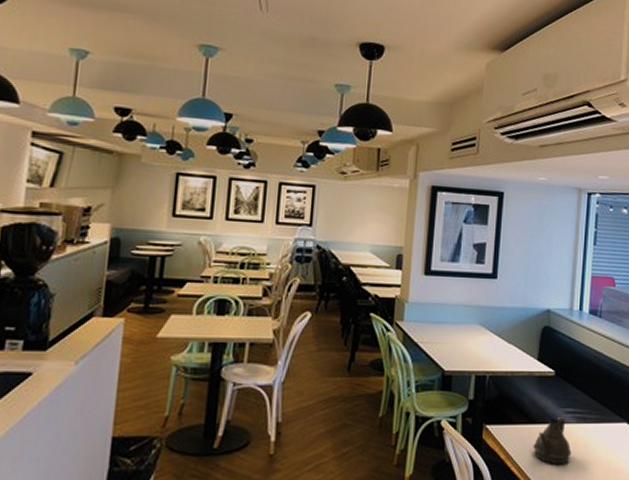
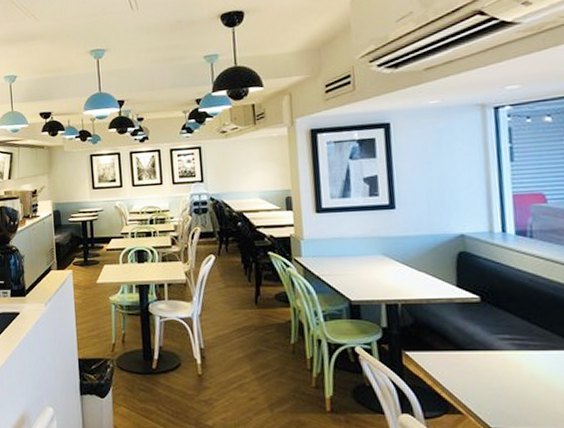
teapot: present [533,416,572,465] -> none [464,343,515,393]

